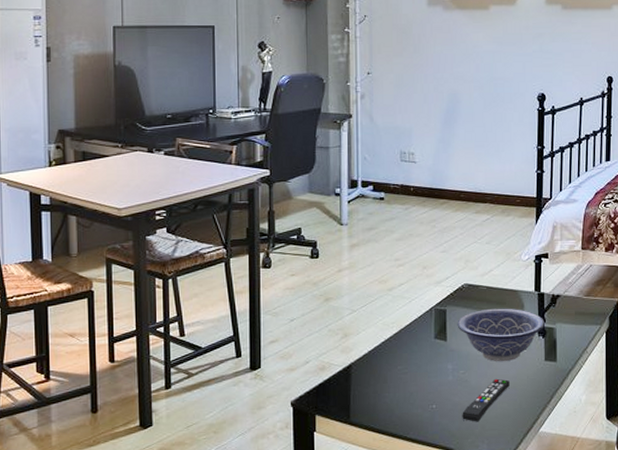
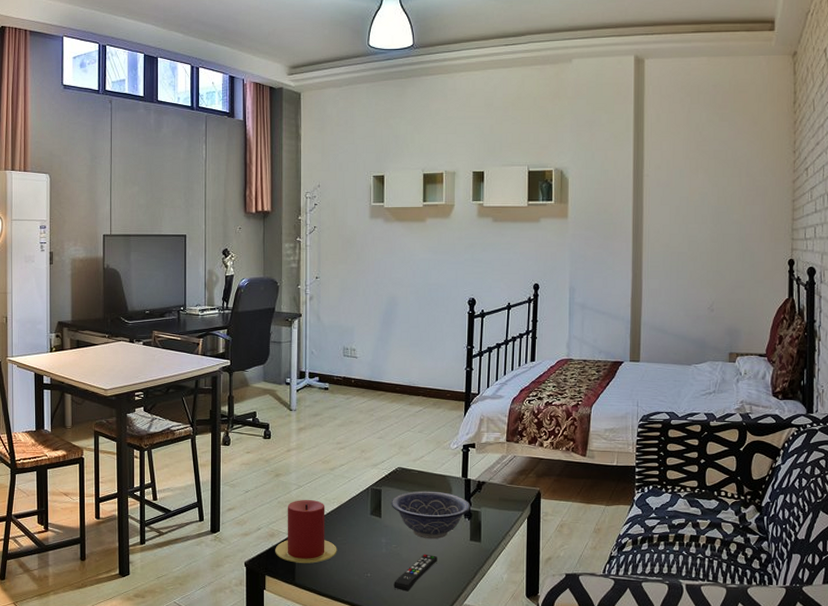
candle: none [326,325,398,399] -> present [275,499,337,564]

